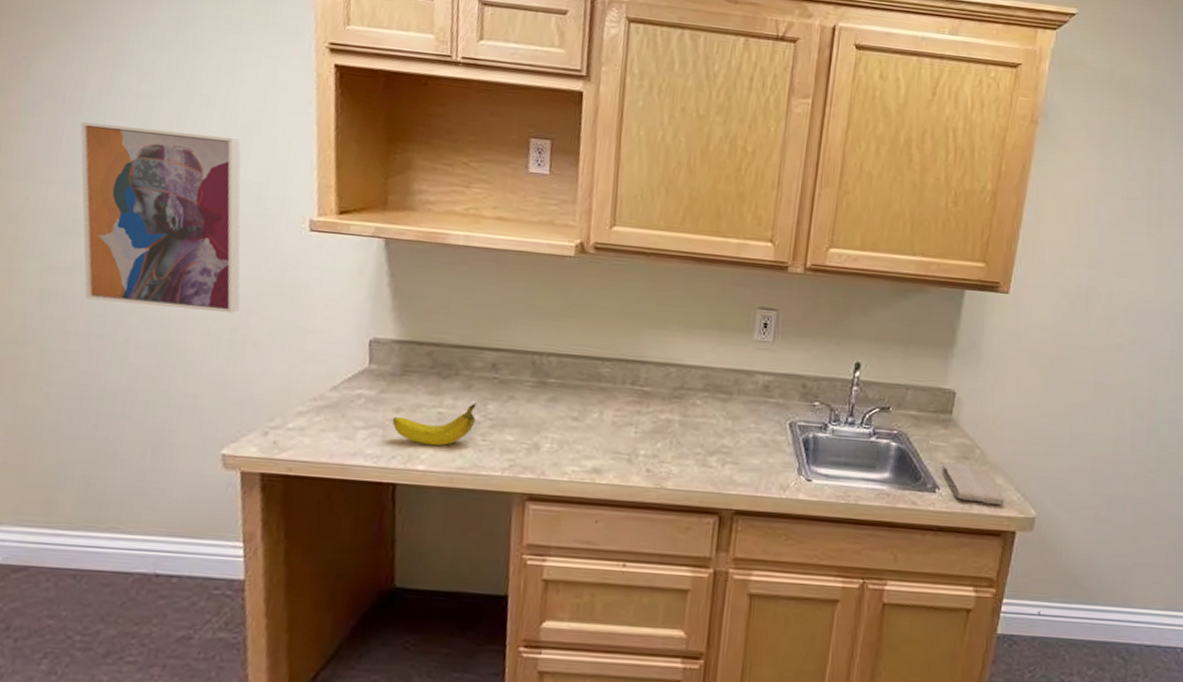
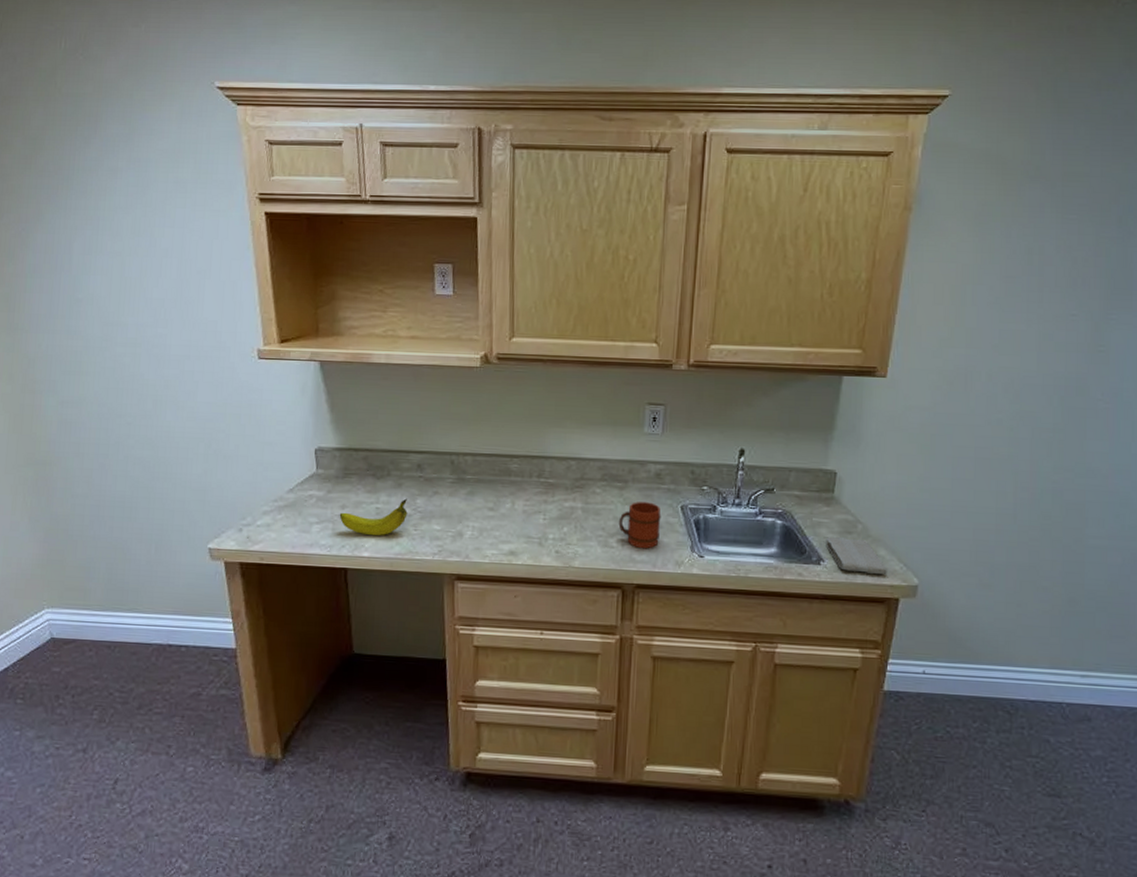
wall art: present [80,121,241,313] -> none [72,279,210,431]
mug: none [719,416,768,470] -> present [618,502,661,549]

